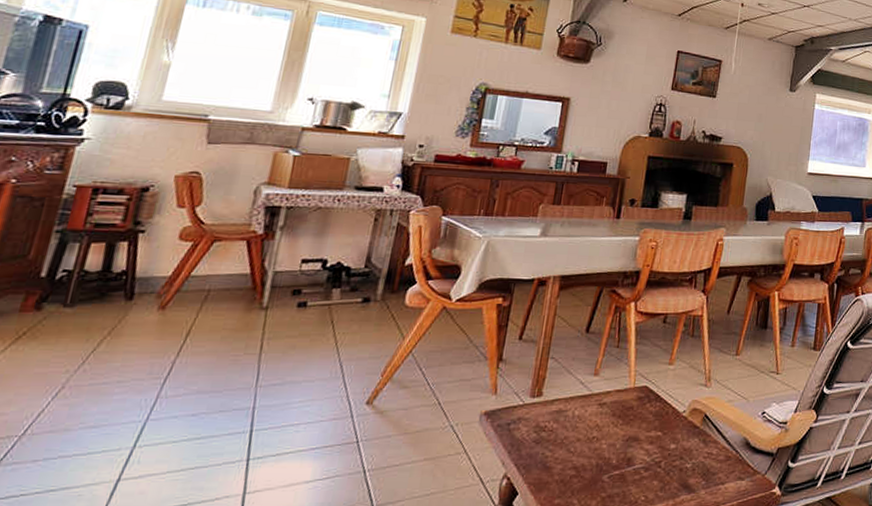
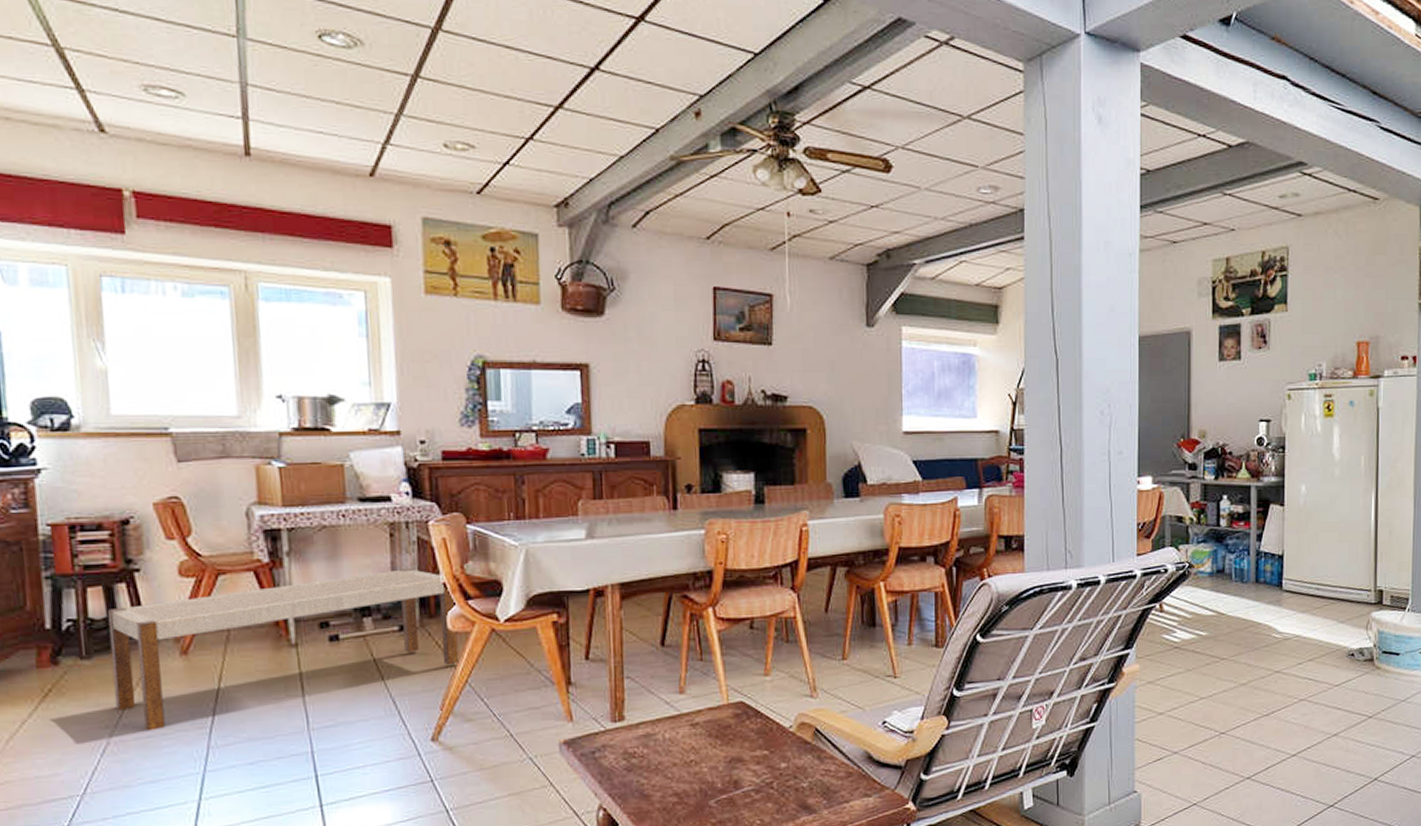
bench: none [82,249,416,378] -> present [108,569,459,731]

